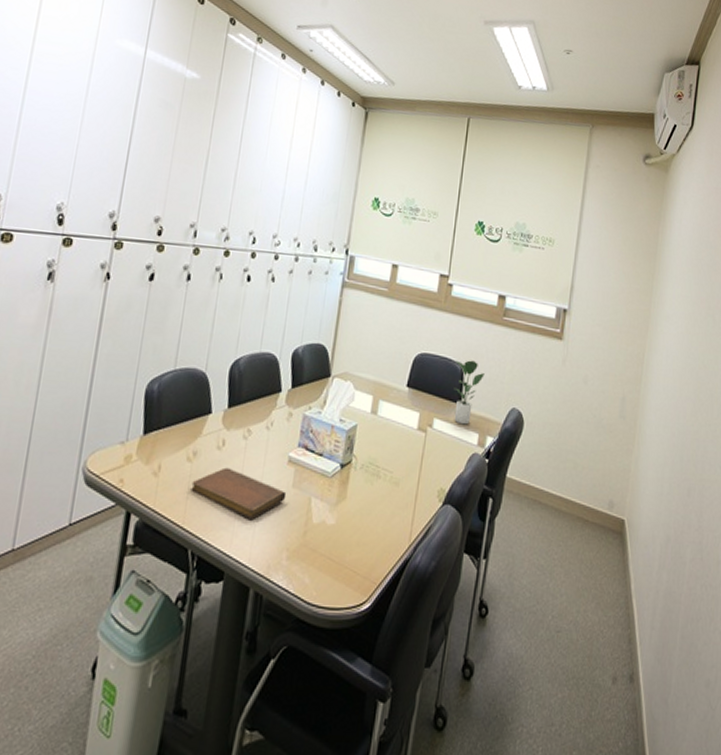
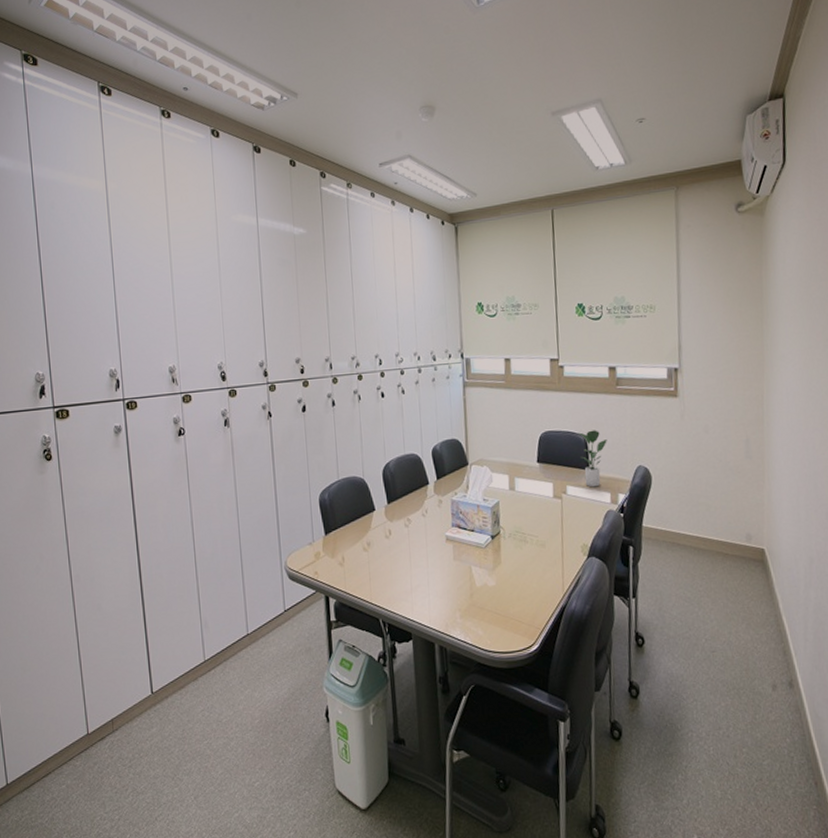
notebook: present [191,467,287,519] -> none [371,551,450,590]

